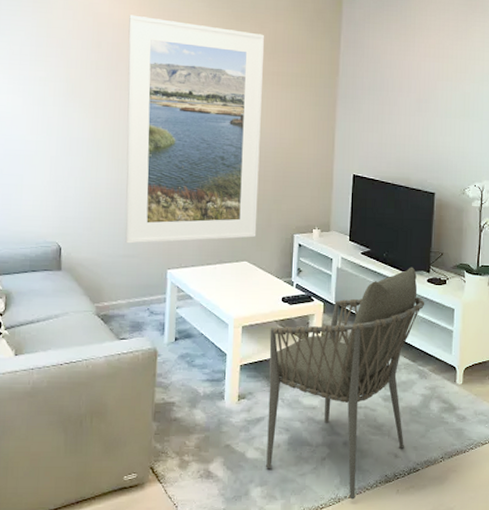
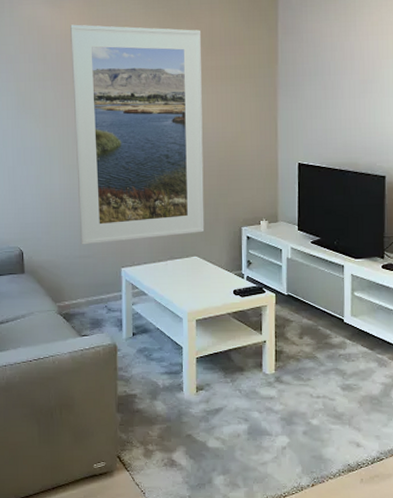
armchair: present [265,267,425,500] -> none [223,253,381,488]

